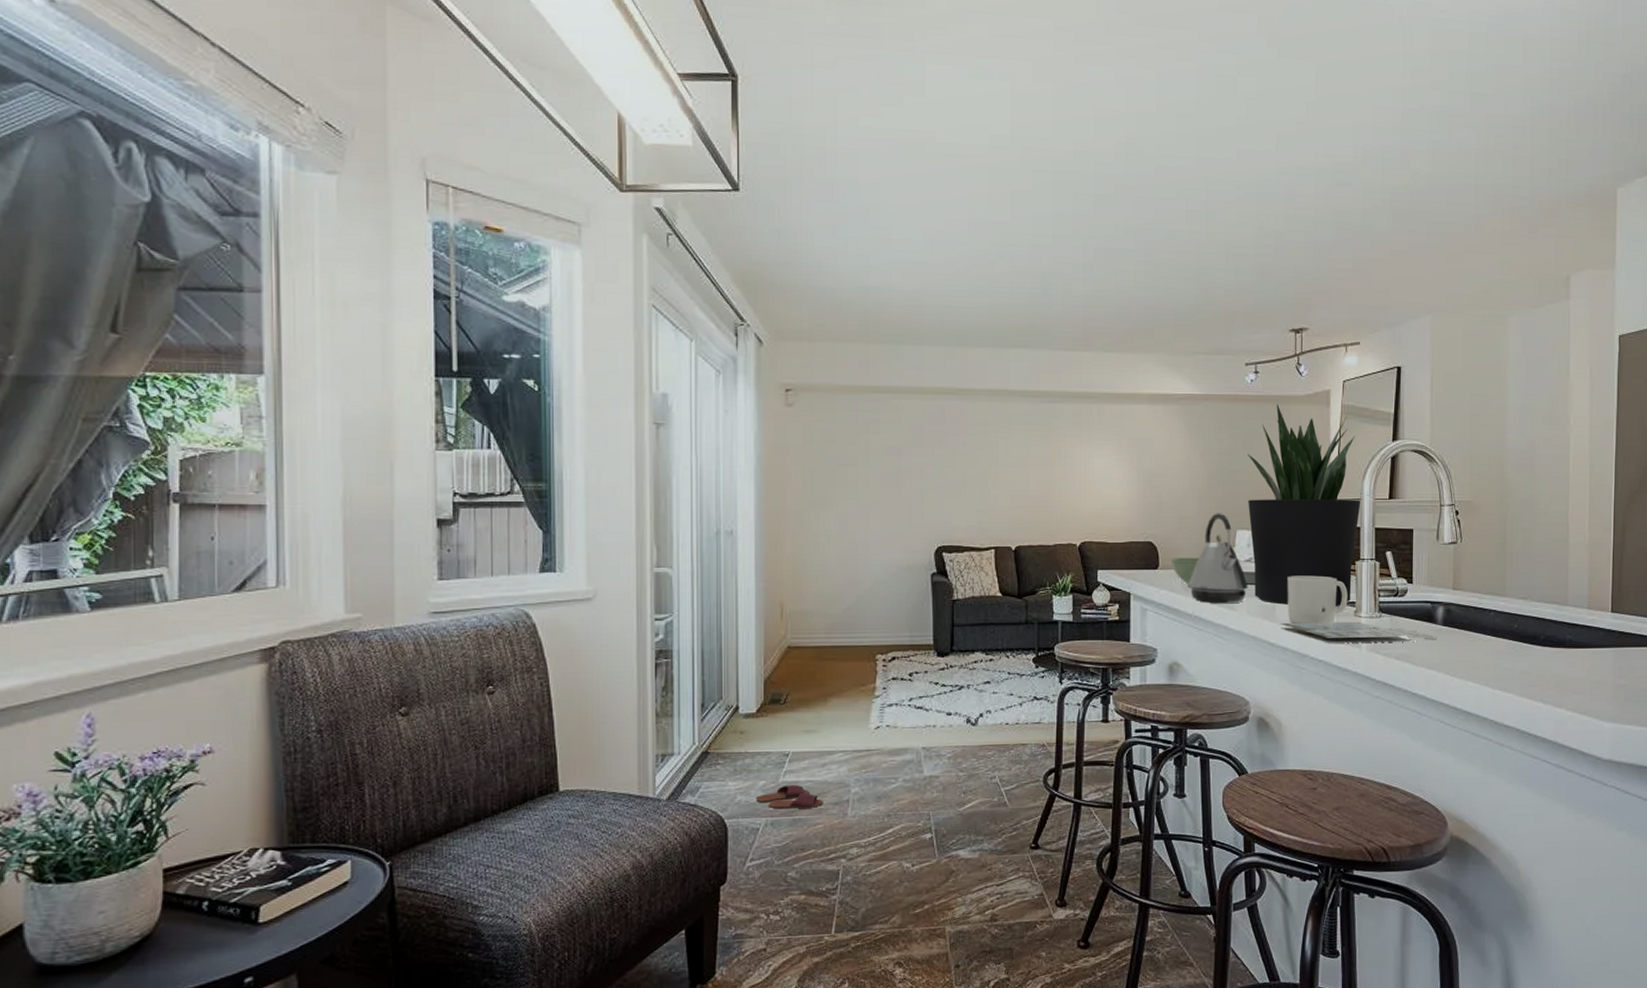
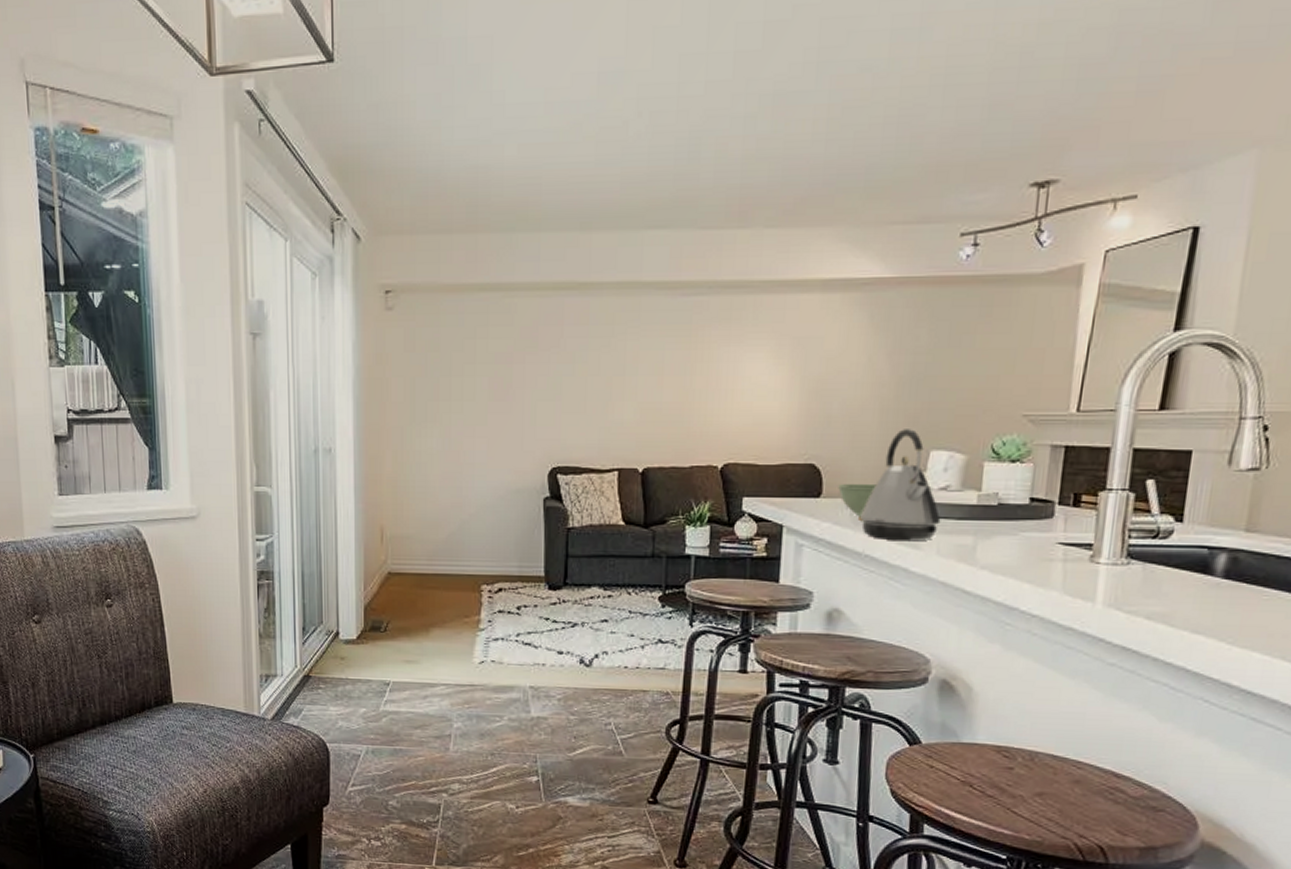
slippers: present [757,784,823,809] -> none [357,714,424,740]
planter: present [1247,405,1361,605] -> none [948,287,1118,548]
magazine: present [1280,621,1437,643] -> none [981,567,1212,598]
mug: present [1287,575,1348,625] -> none [993,508,1083,571]

